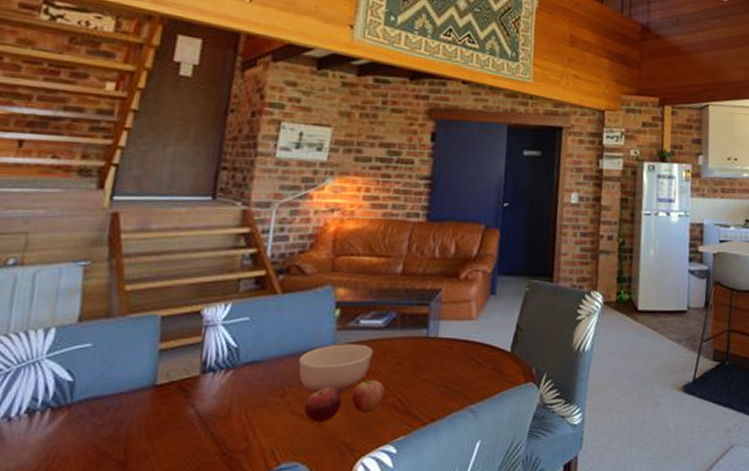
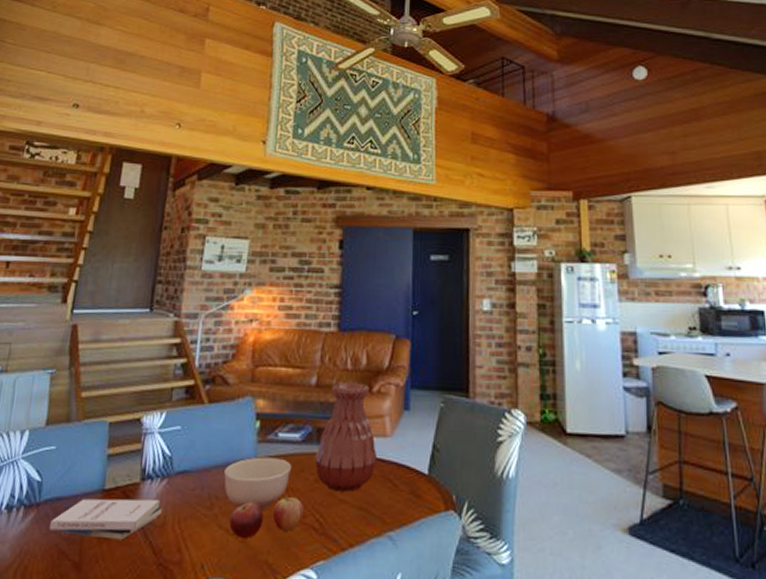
books: none [84,392,227,435] -> present [48,498,163,540]
vase: none [398,270,462,372] -> present [315,382,378,492]

